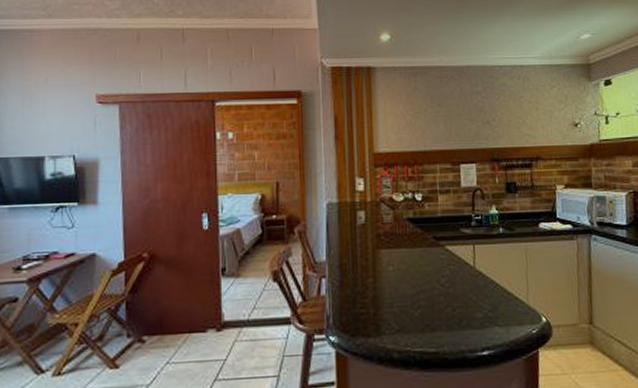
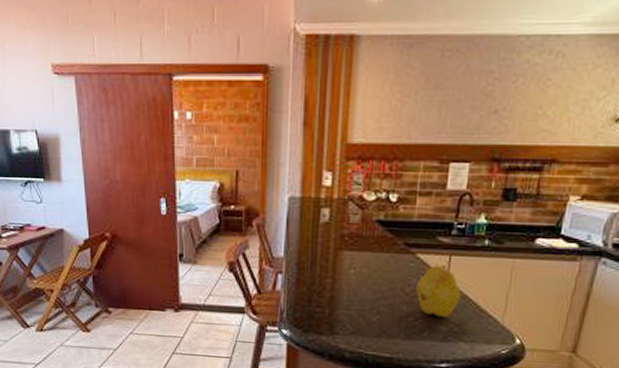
fruit: none [449,253,489,305] -> present [416,264,462,318]

